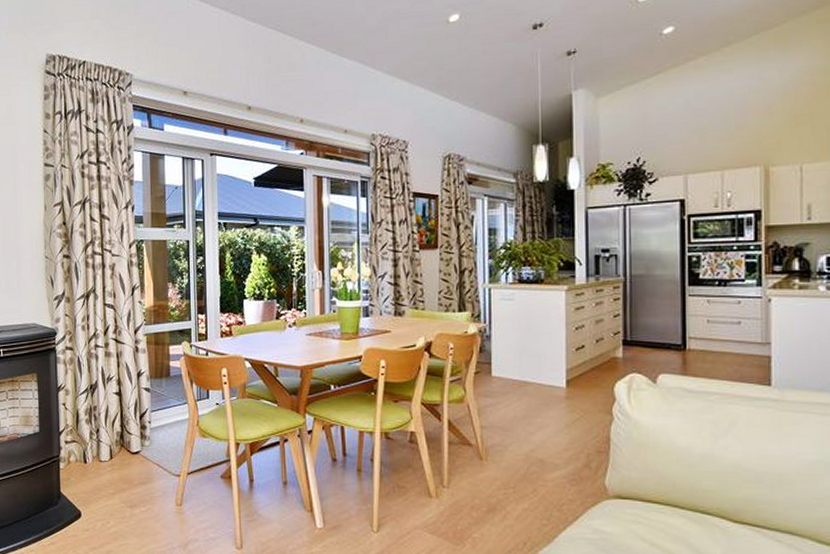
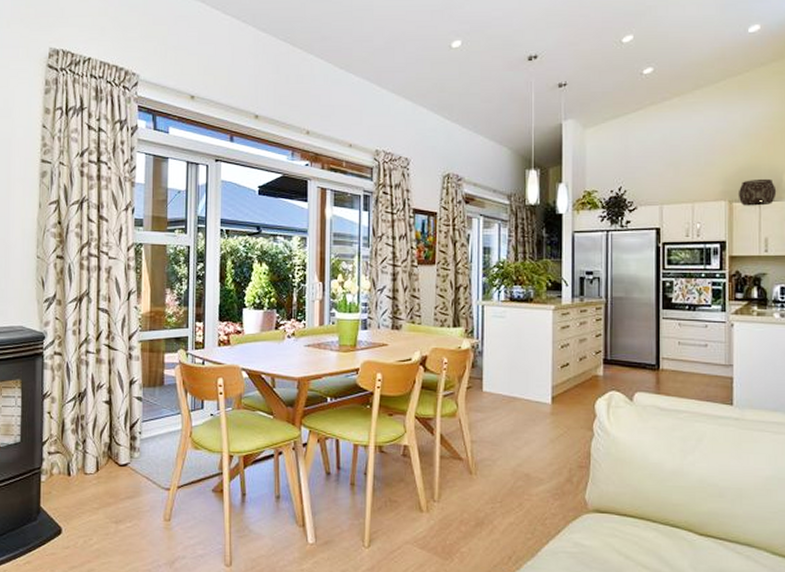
woven basket: none [775,139,822,171] -> present [737,178,777,206]

